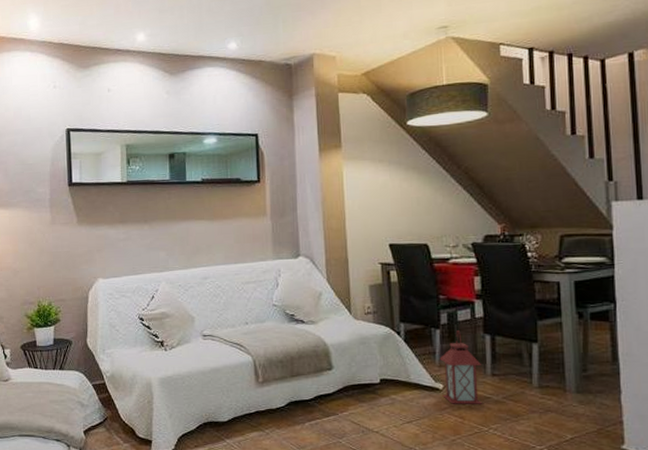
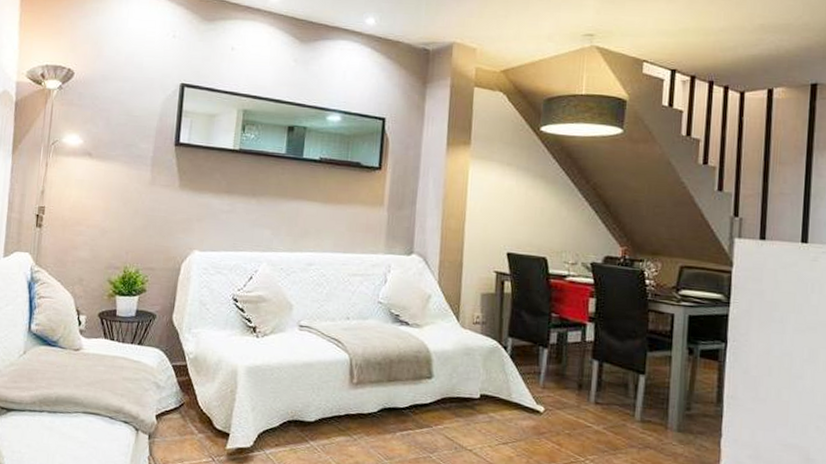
lantern: present [439,330,483,404] -> none [542,352,586,433]

